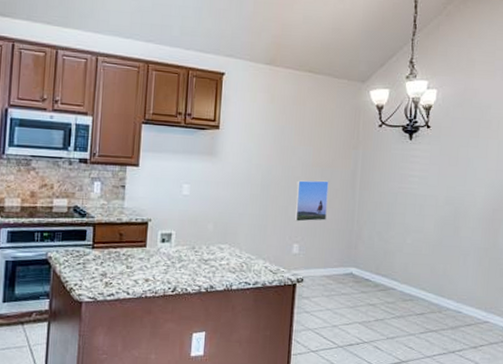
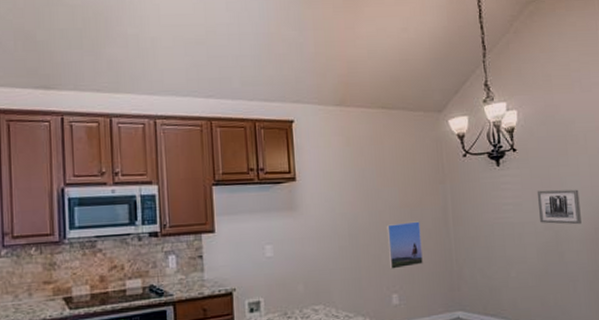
wall art: none [442,167,484,204] -> present [536,189,582,225]

